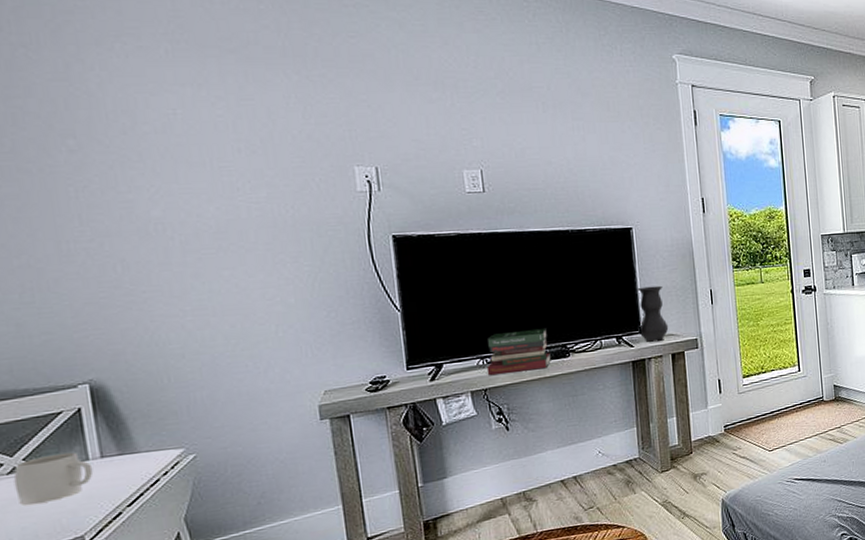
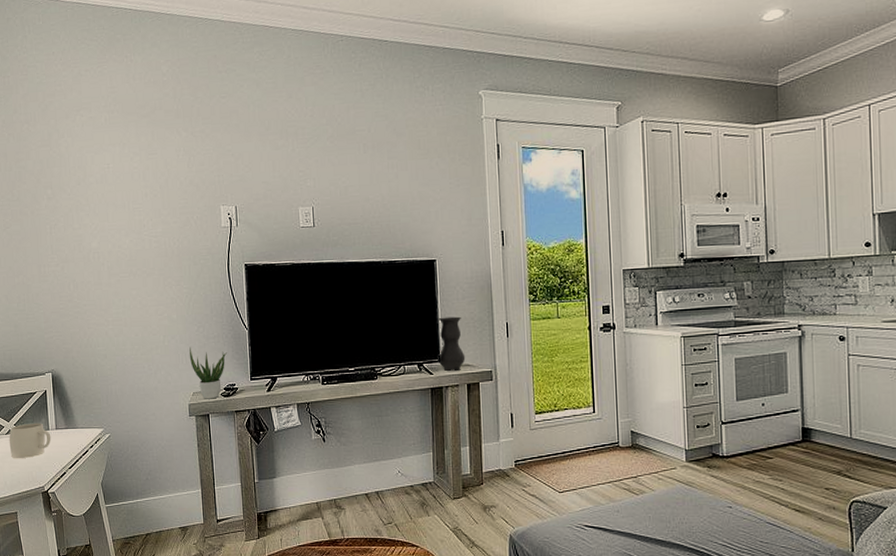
potted plant: none [316,336,372,398] -> present [189,346,227,399]
books: present [486,328,551,376] -> none [310,351,362,391]

